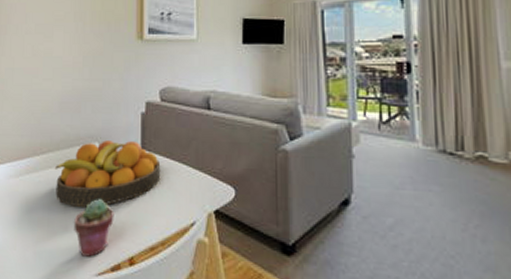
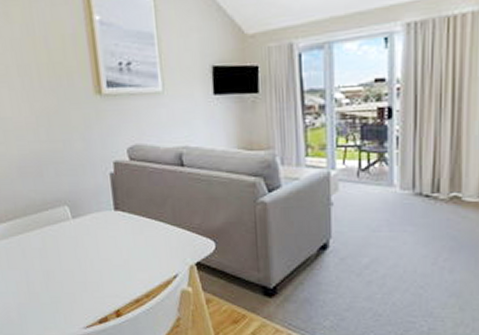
fruit bowl: present [54,140,161,207] -> none [24,203,139,269]
potted succulent: present [73,199,114,257] -> none [53,260,96,313]

